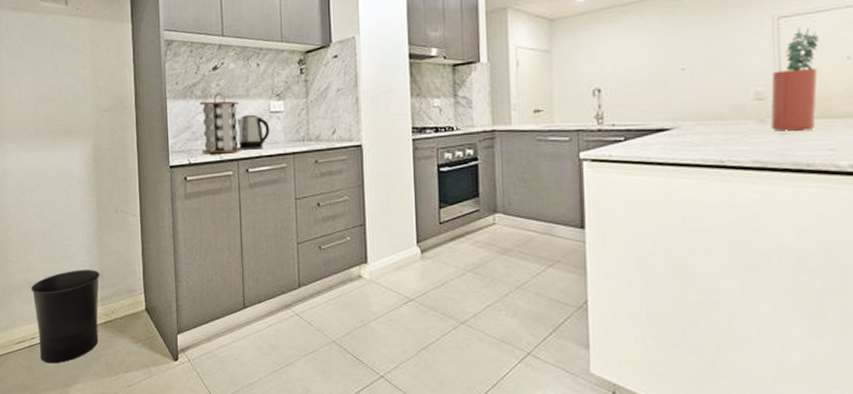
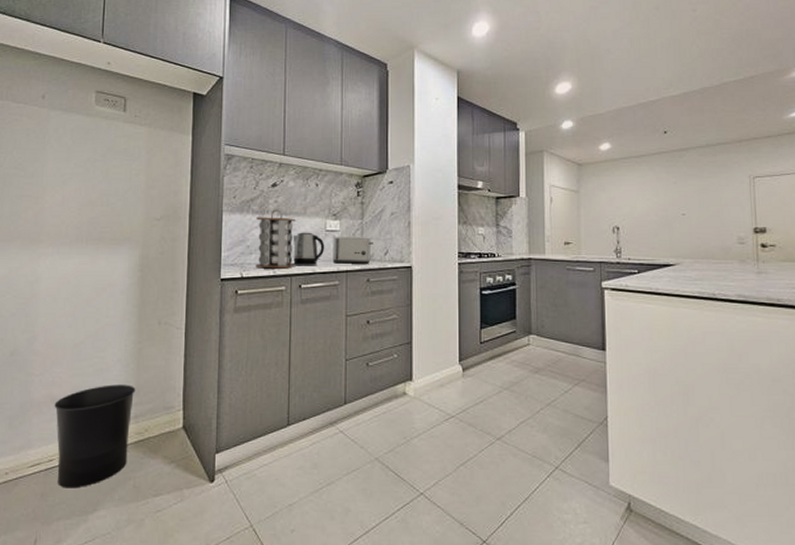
toaster: none [277,116,320,146] -> present [333,237,373,265]
vase: present [770,27,819,132] -> none [749,186,783,271]

